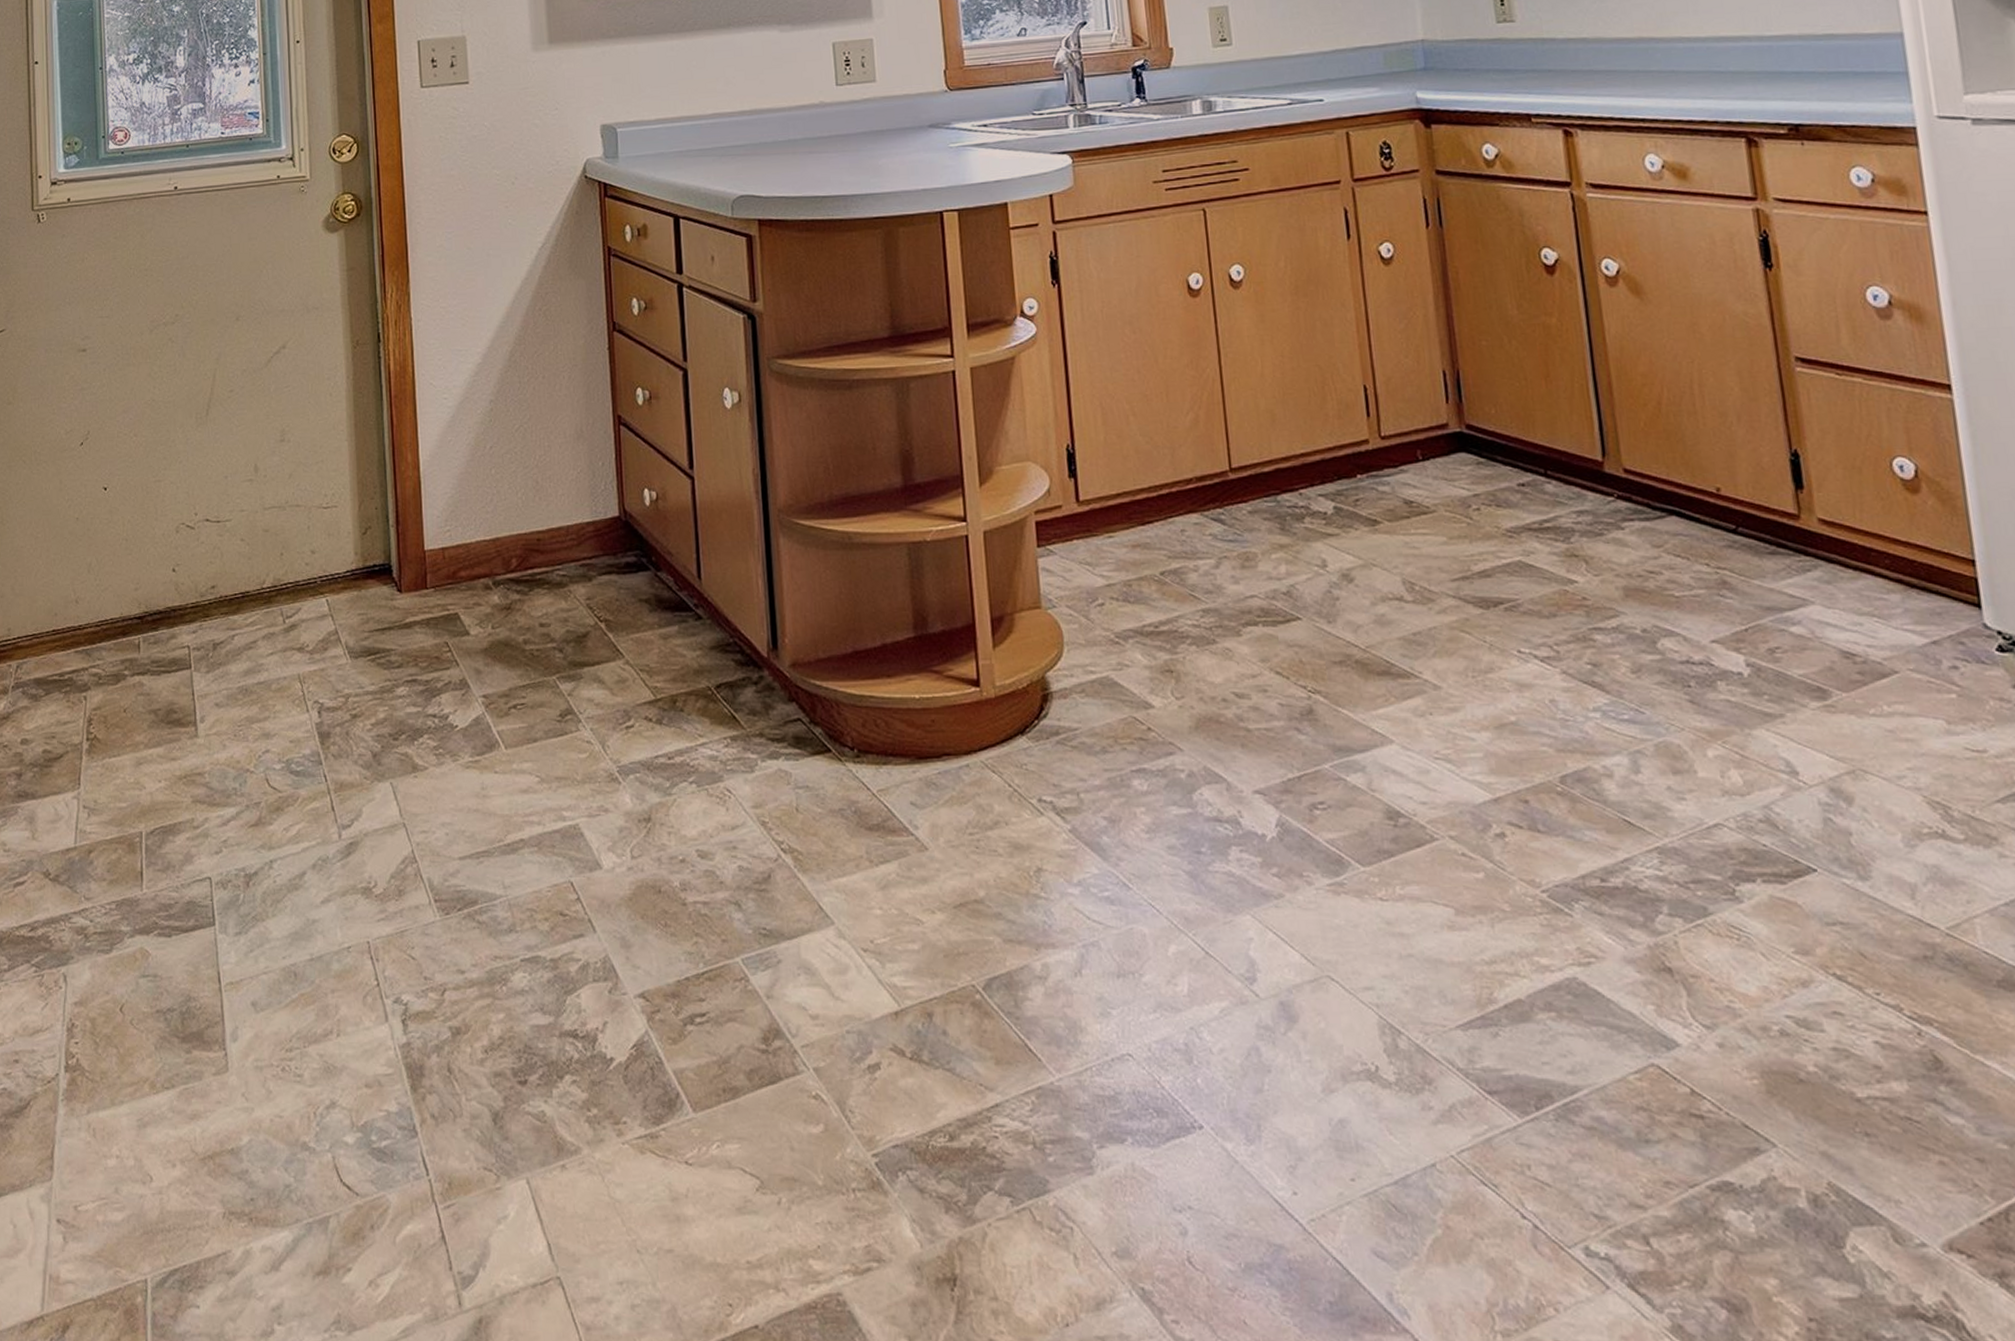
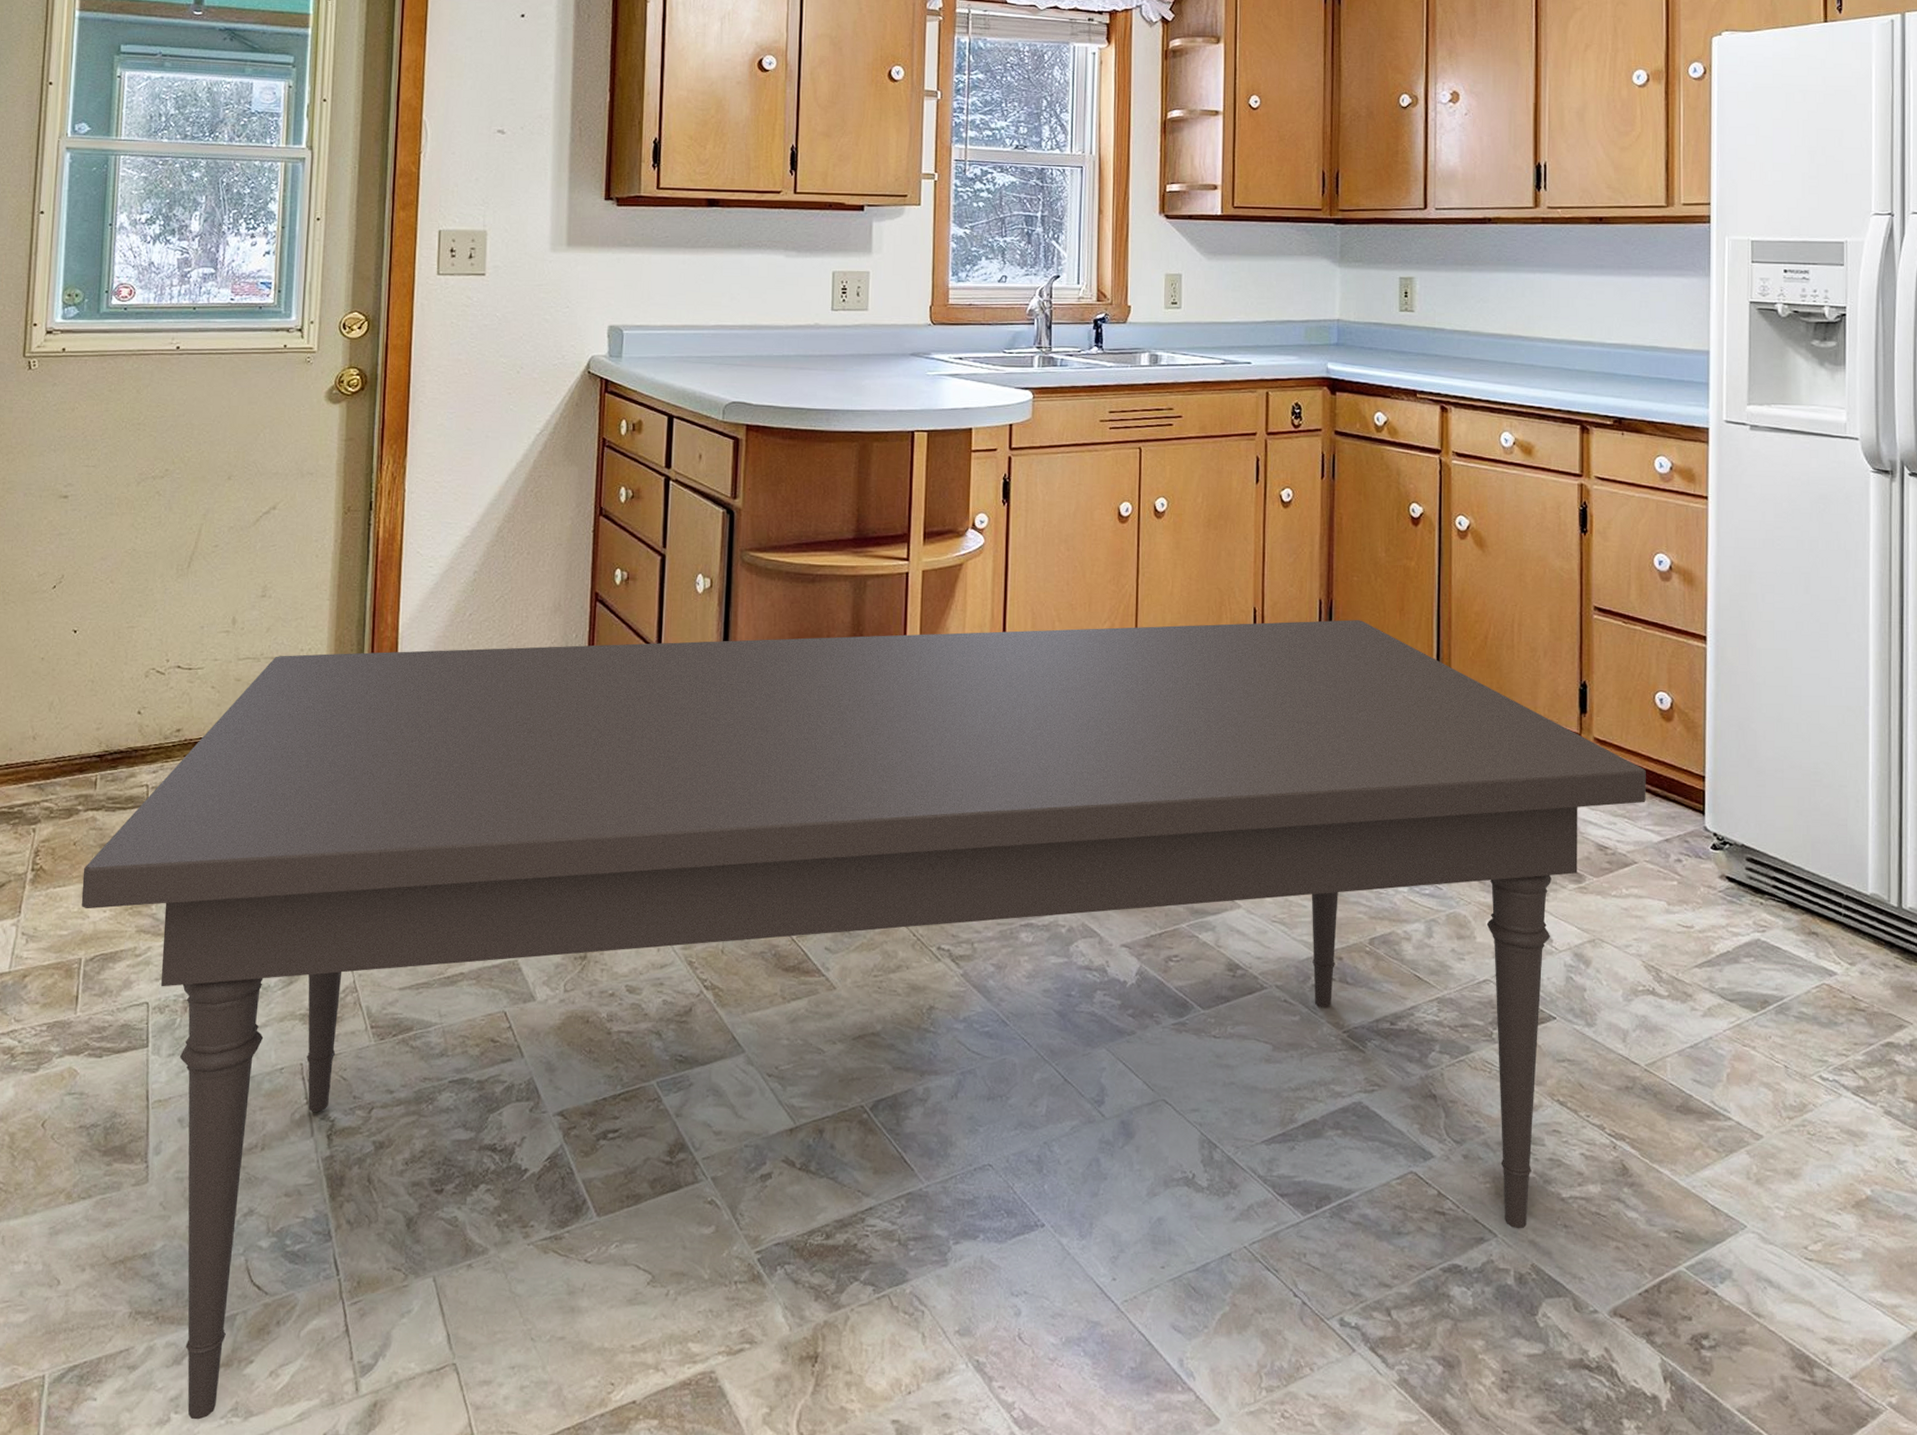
dining table: none [135,392,1899,1333] -> present [81,620,1646,1420]

